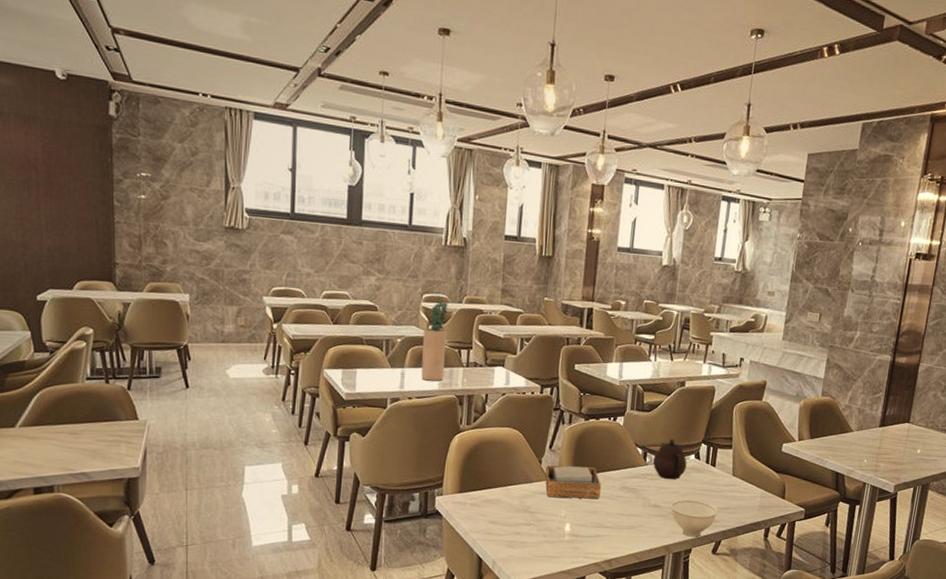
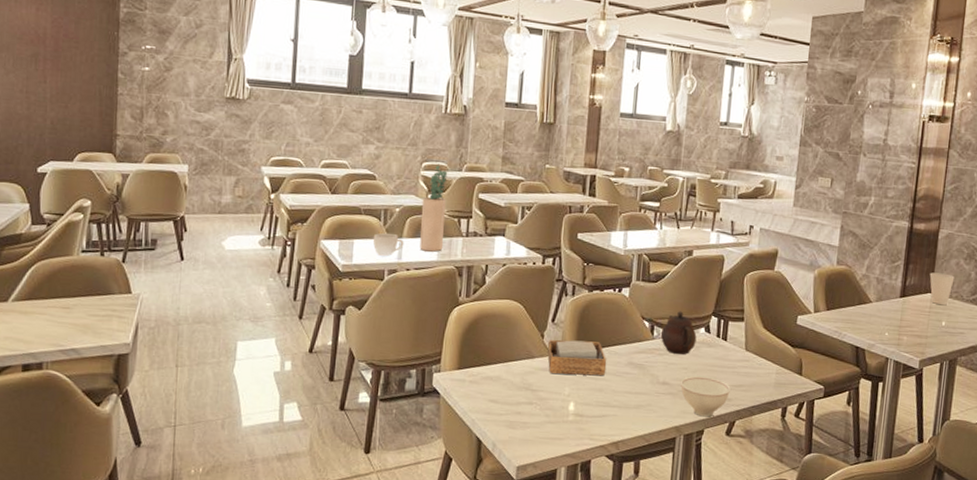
cup: none [375,362,406,386] -> present [373,232,404,257]
cup: none [908,403,932,435] -> present [929,272,955,306]

